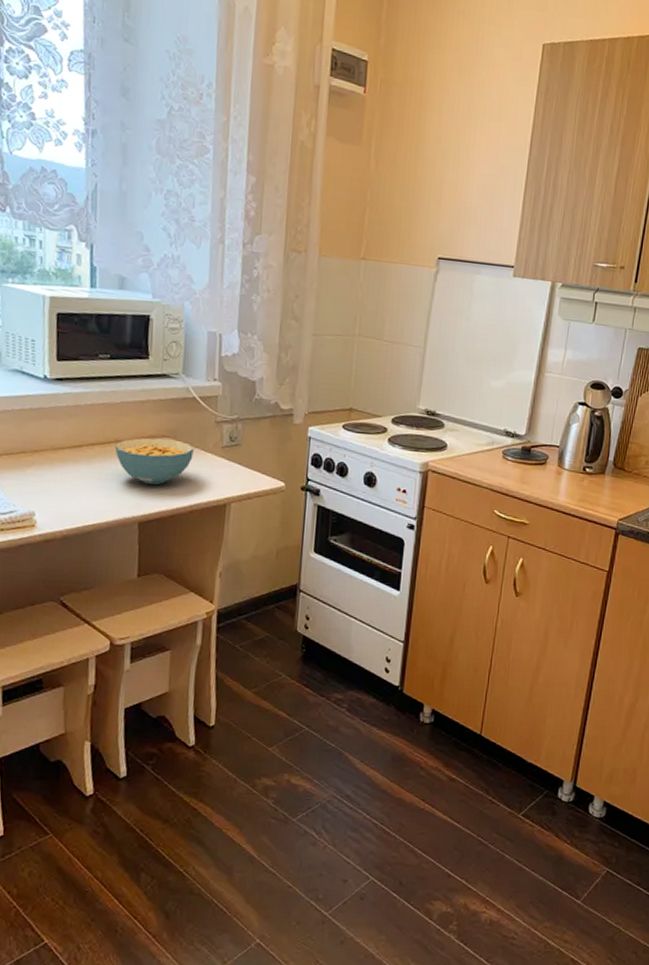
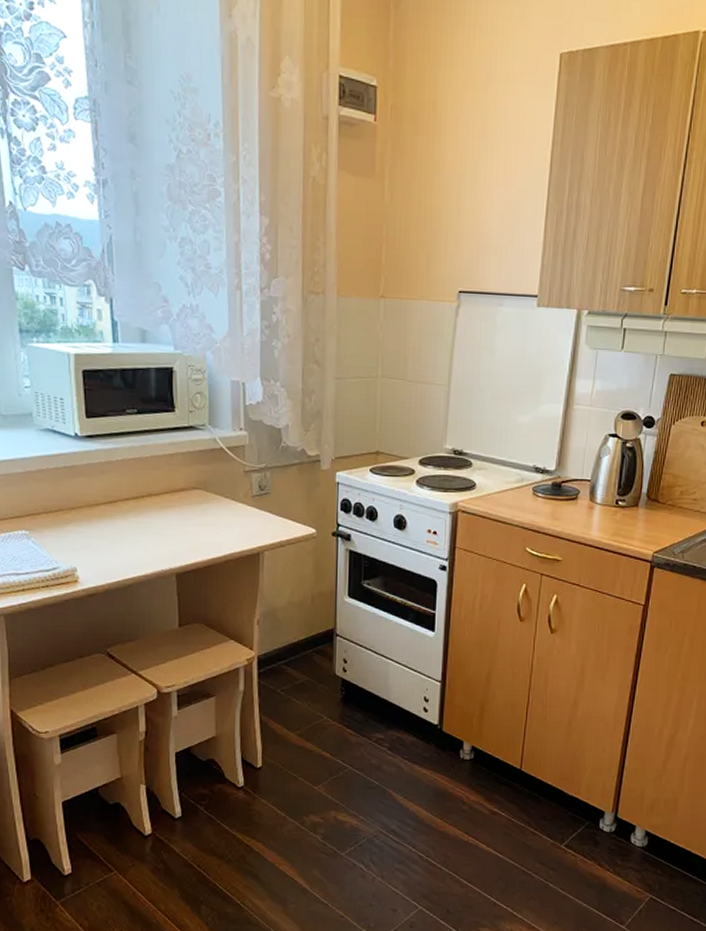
cereal bowl: present [115,437,194,485] -> none [148,490,225,537]

